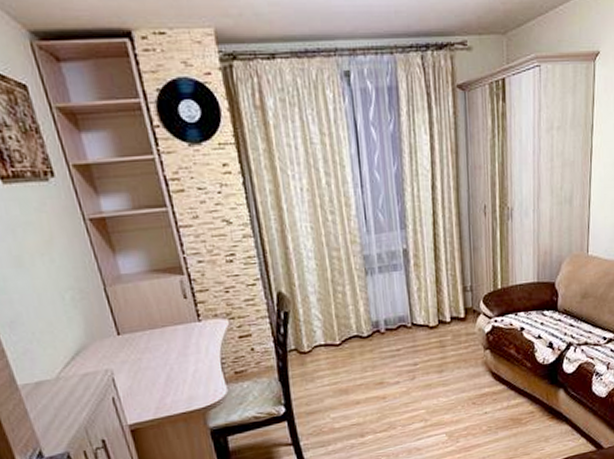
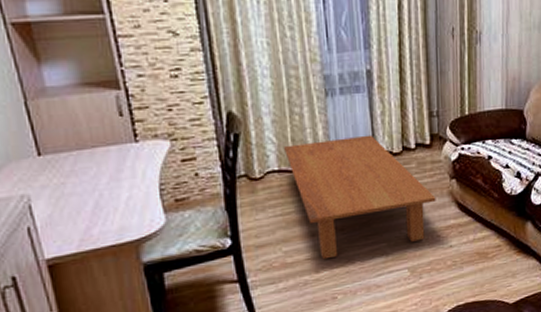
coffee table: none [329,310,471,425] -> present [284,135,436,260]

